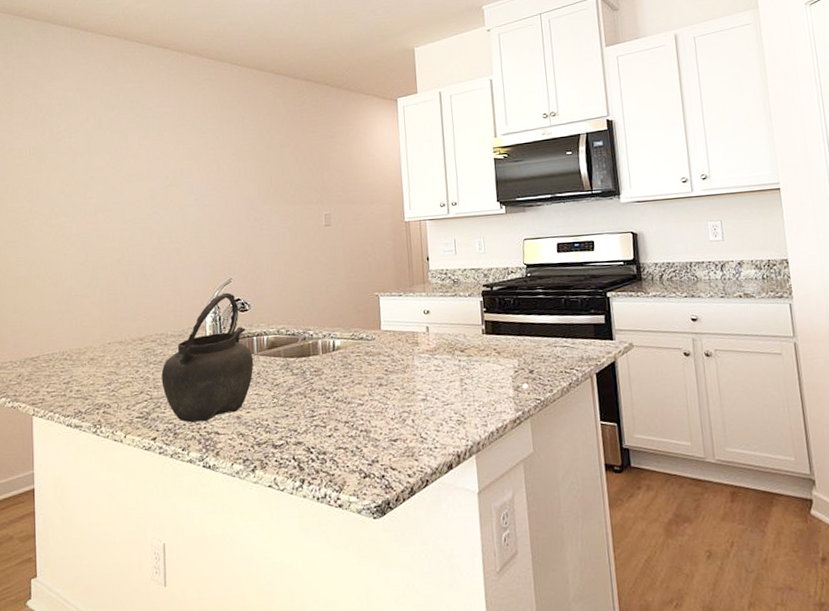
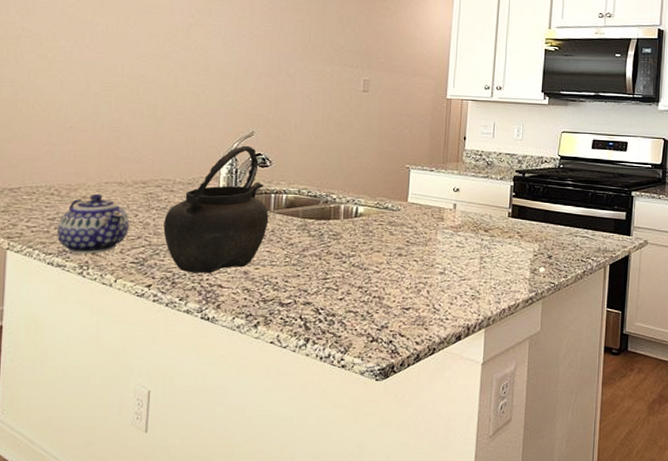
teapot: none [72,354,133,414] -> present [57,193,130,254]

